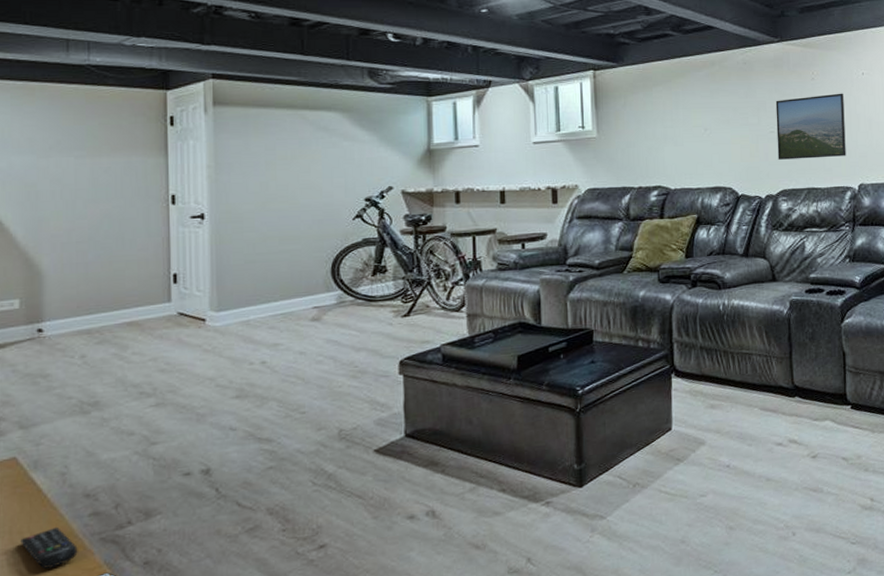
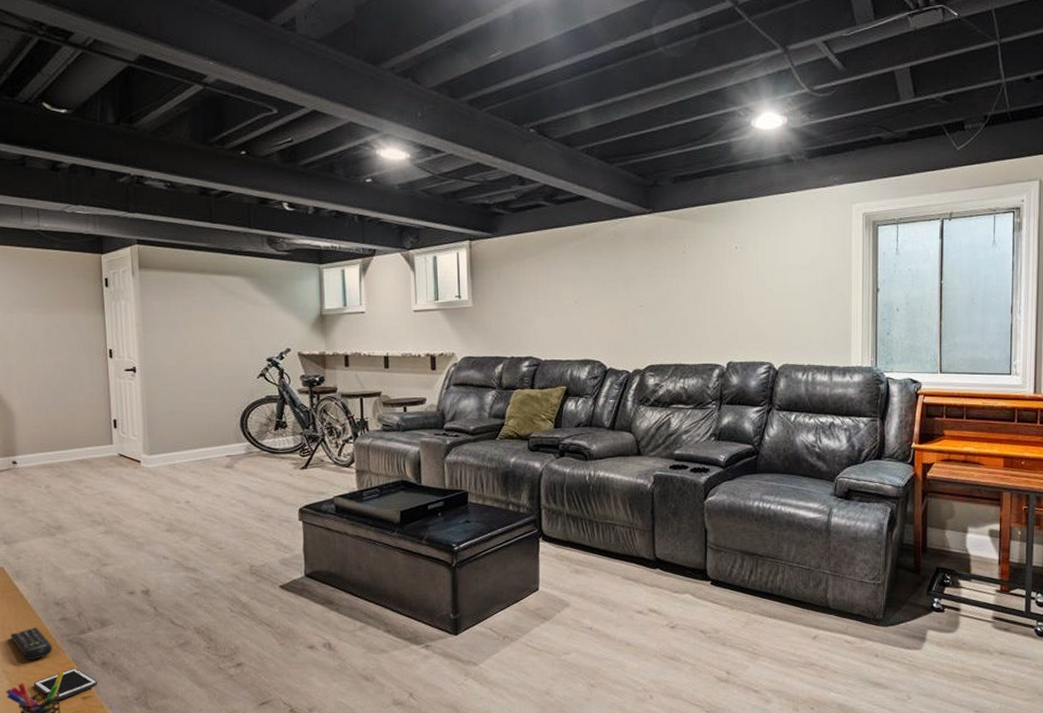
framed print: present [775,93,846,160] -> none [645,267,716,335]

